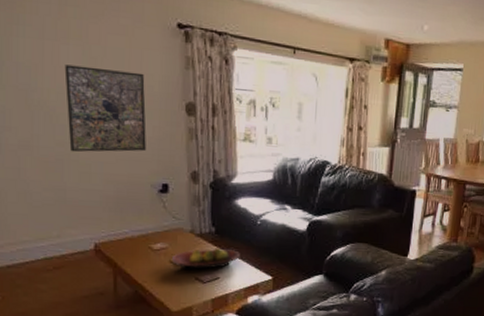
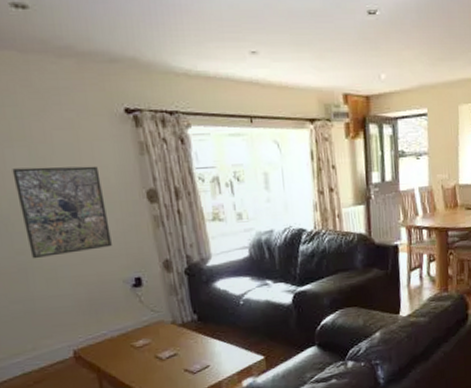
fruit bowl: present [171,248,240,270] -> none [156,334,228,363]

